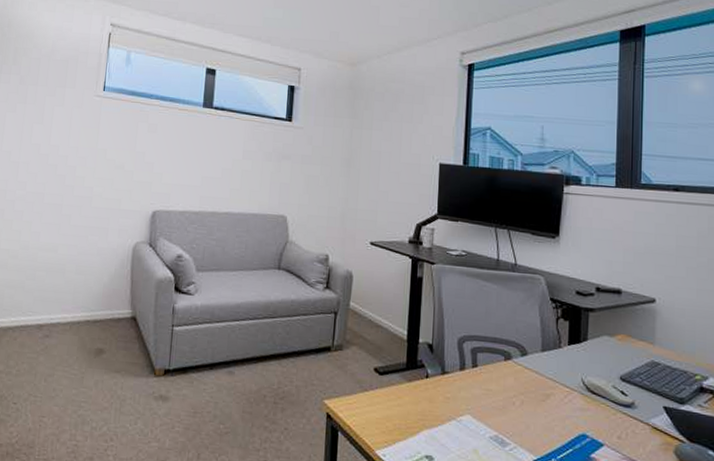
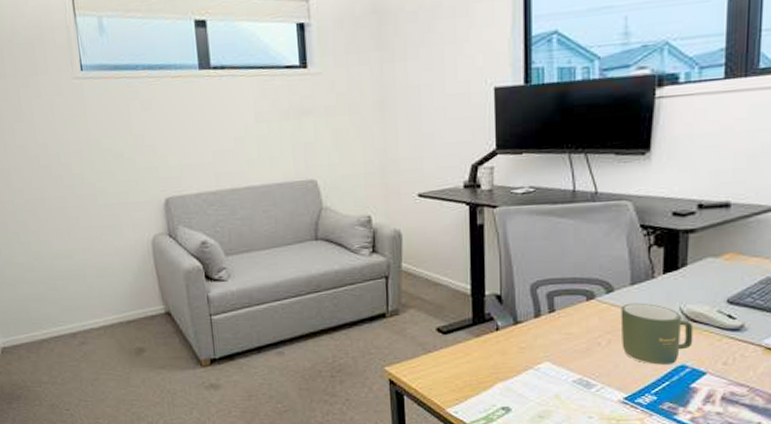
mug: none [532,368,593,433] -> present [620,303,694,366]

